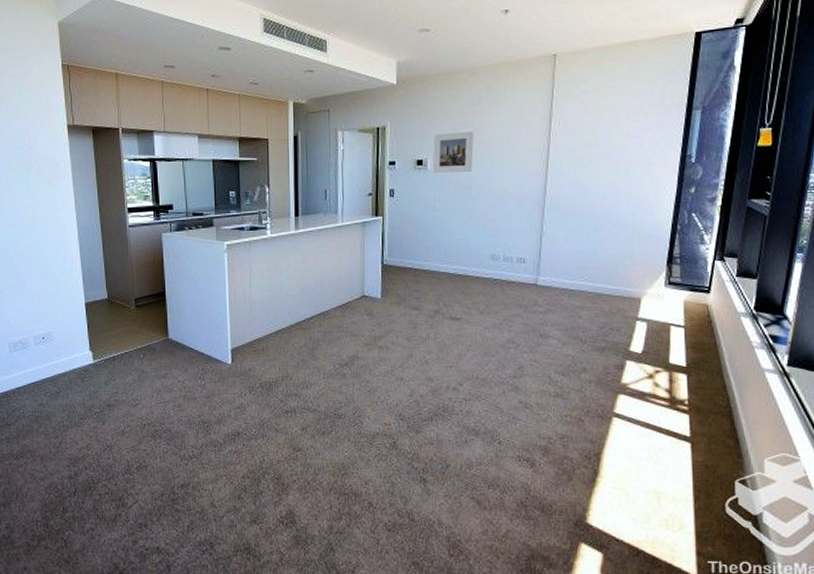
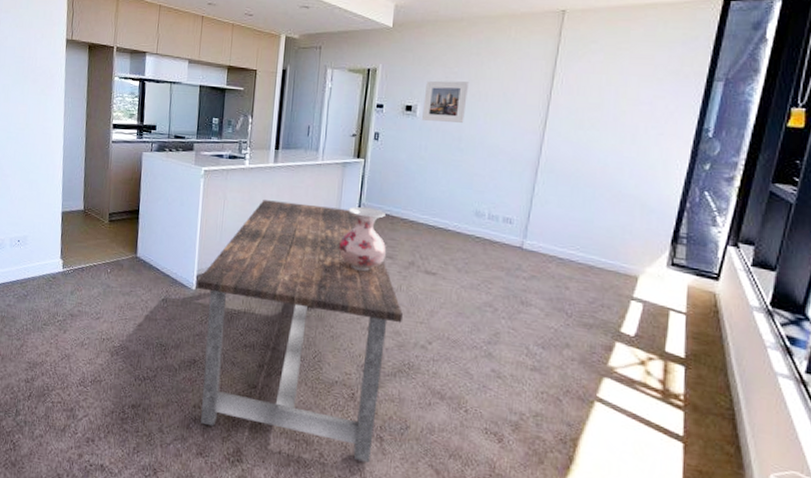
dining table: none [232,266,433,504] -> present [197,200,403,463]
vase: none [366,264,413,326] -> present [338,207,387,272]

